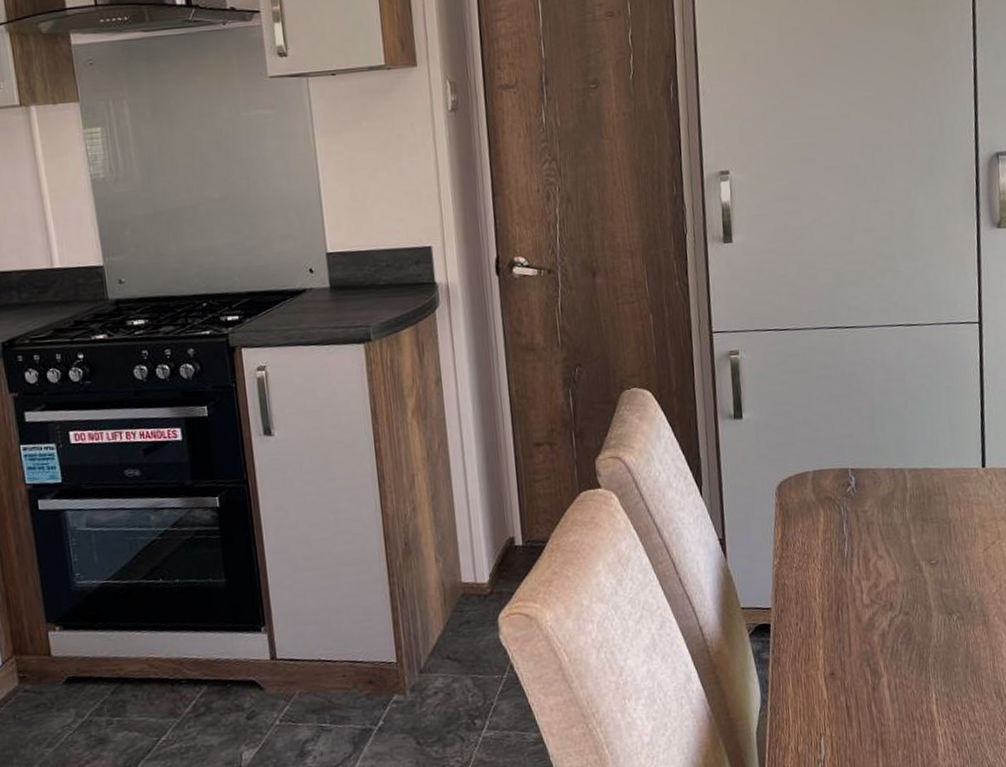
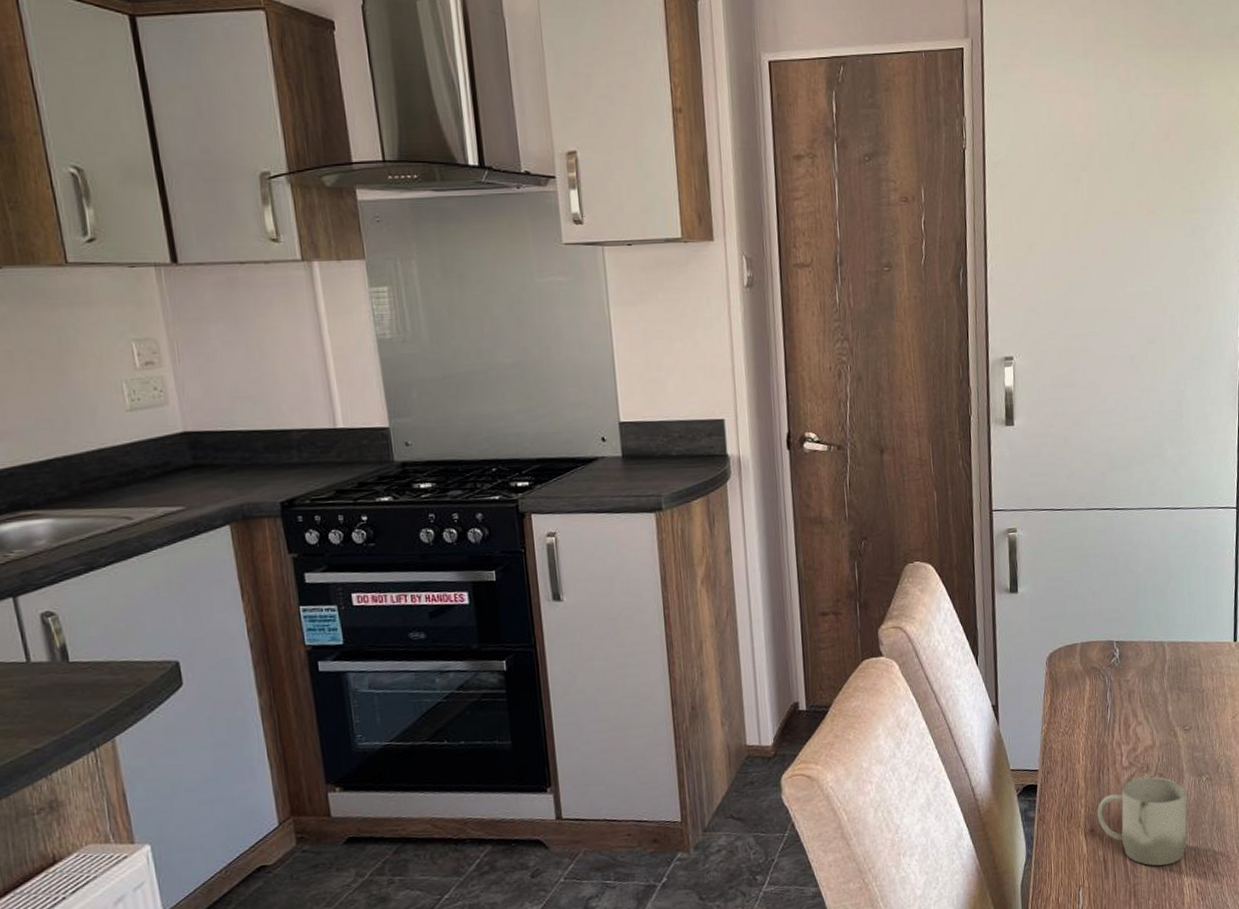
cup: none [837,615,938,713] -> present [1097,777,1187,866]

